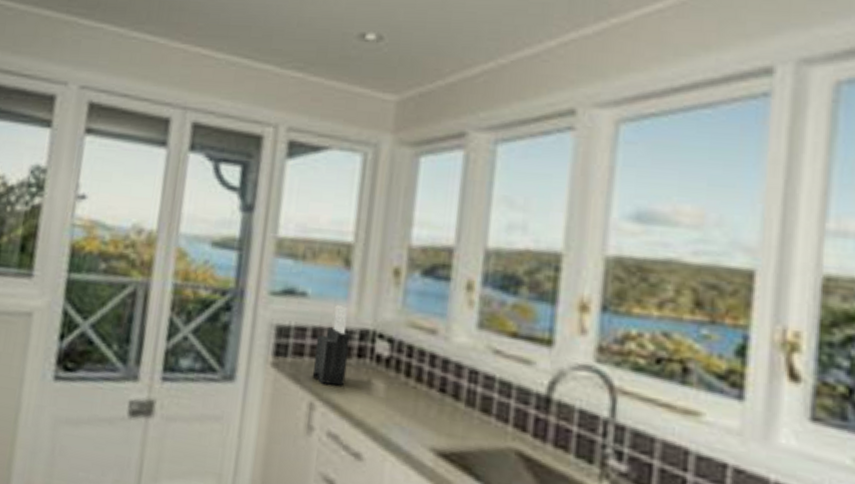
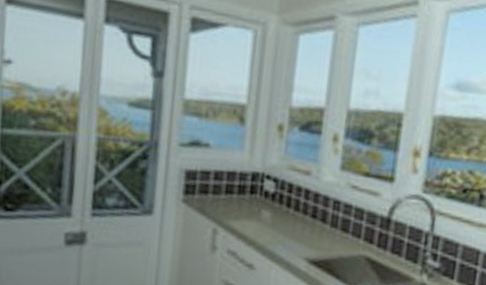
knife block: present [311,305,351,385] -> none [215,153,245,215]

